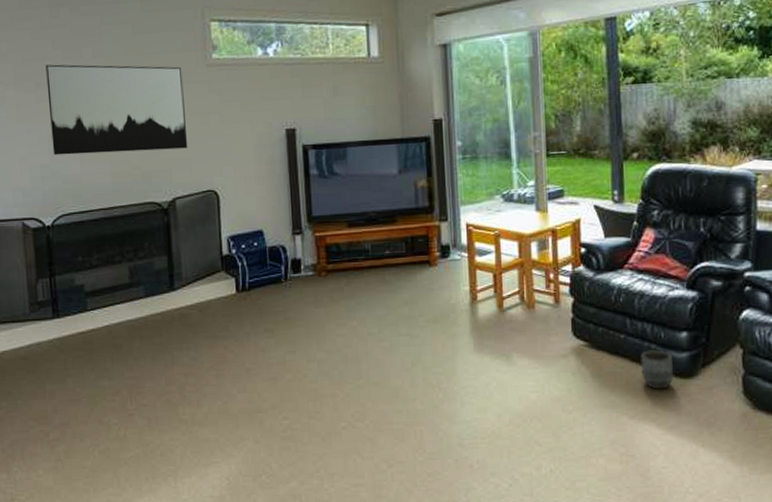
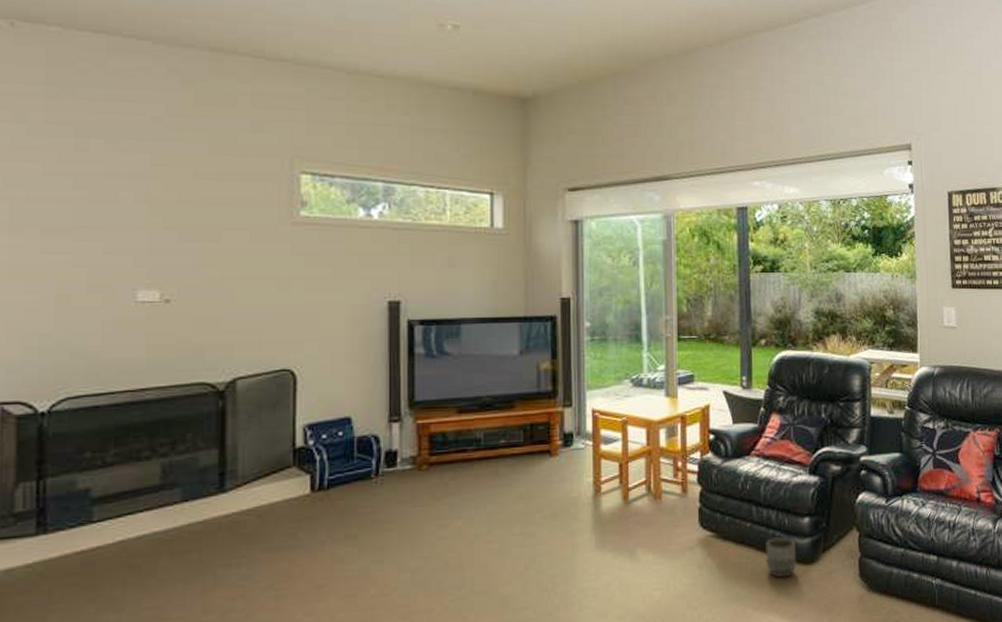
wall art: present [45,64,188,155] -> none [60,207,259,322]

